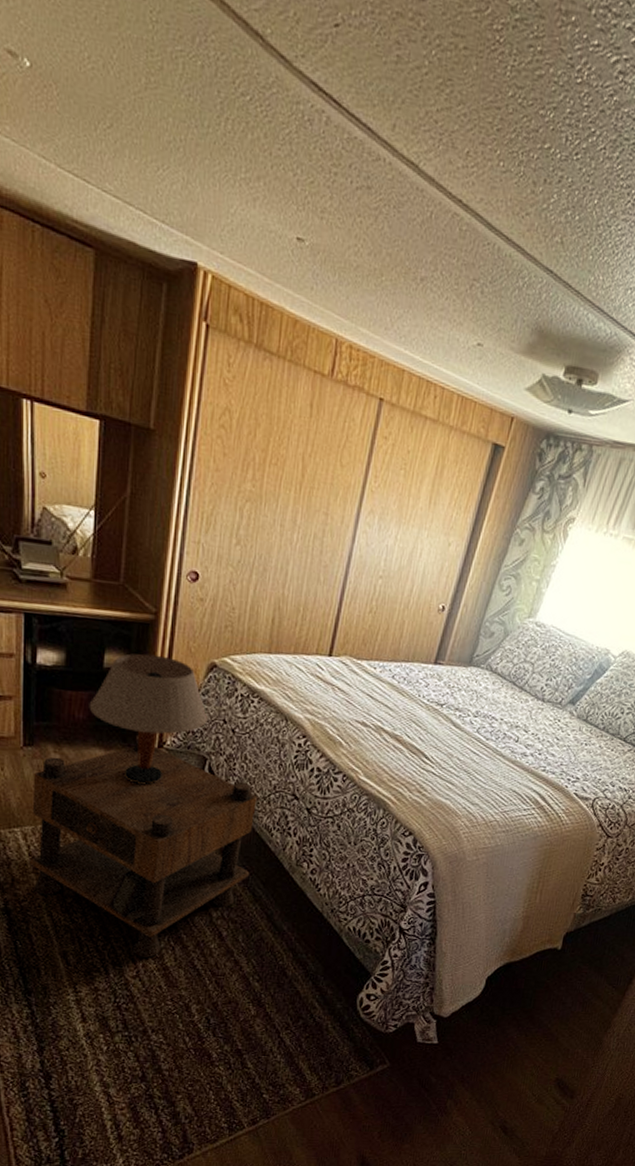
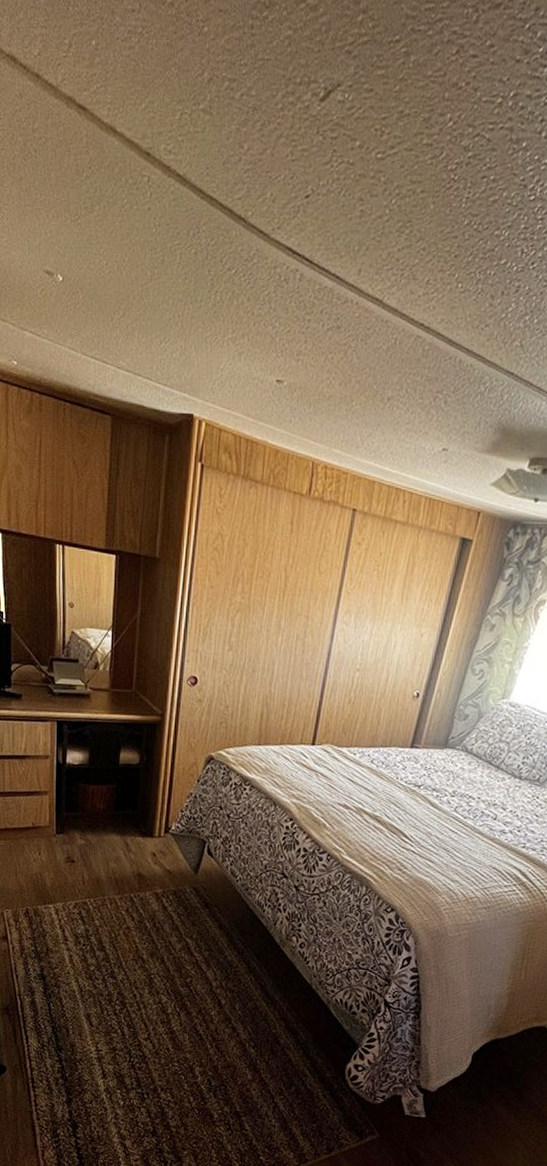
nightstand: present [28,736,257,958] -> none [59,822,250,1022]
table lamp: present [89,653,208,784] -> none [108,750,206,865]

